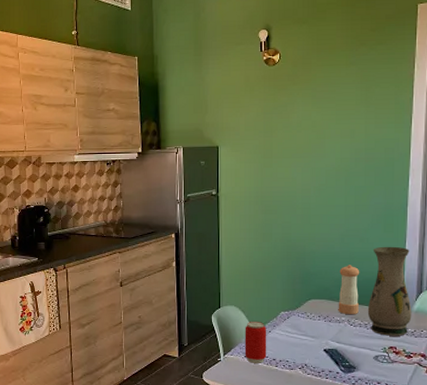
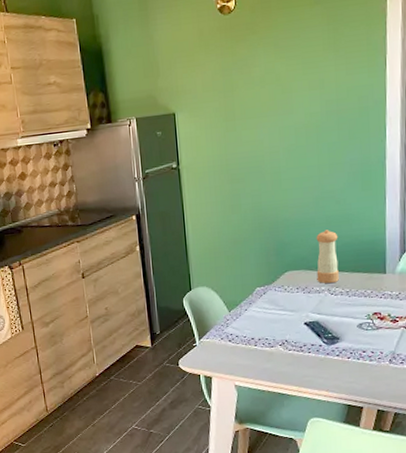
beverage can: present [245,321,267,363] -> none [219,300,245,345]
vase: present [367,246,412,336] -> none [348,205,396,302]

